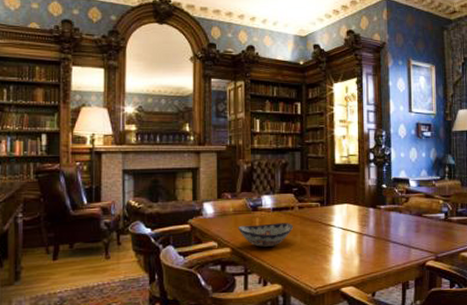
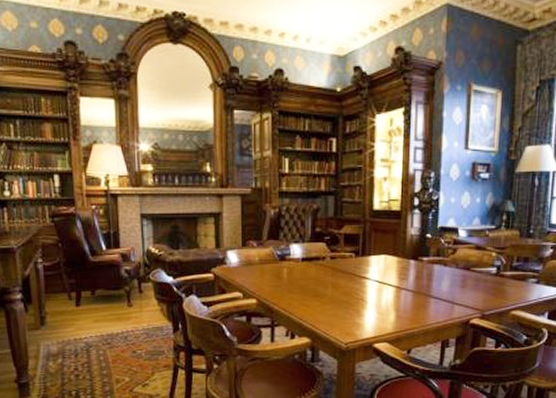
decorative bowl: present [237,223,294,248] -> none [263,274,325,300]

